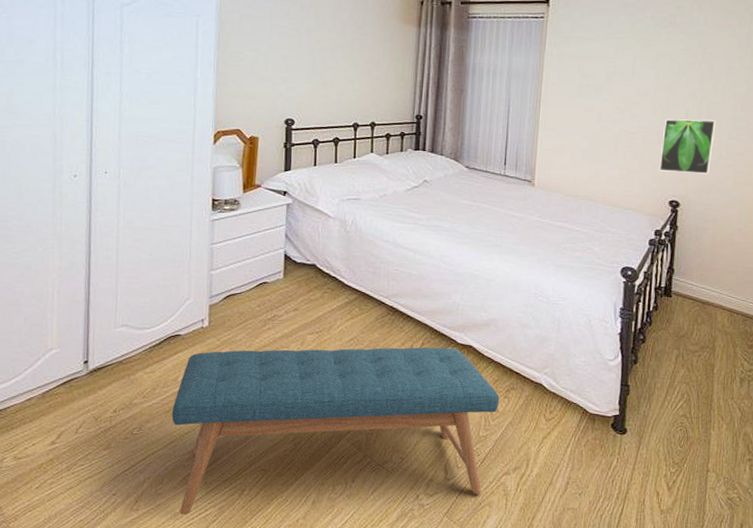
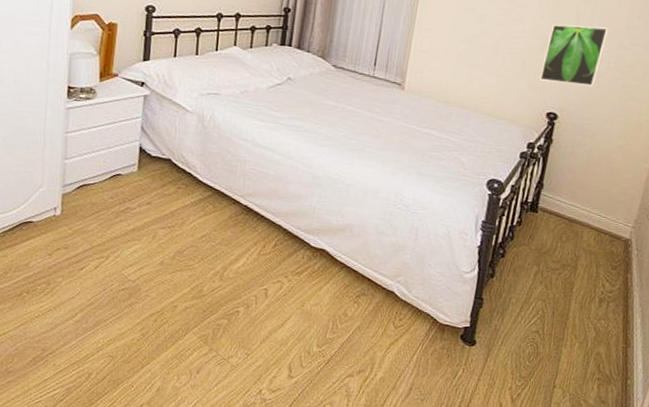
bench: present [171,347,499,515] -> none [22,239,349,394]

